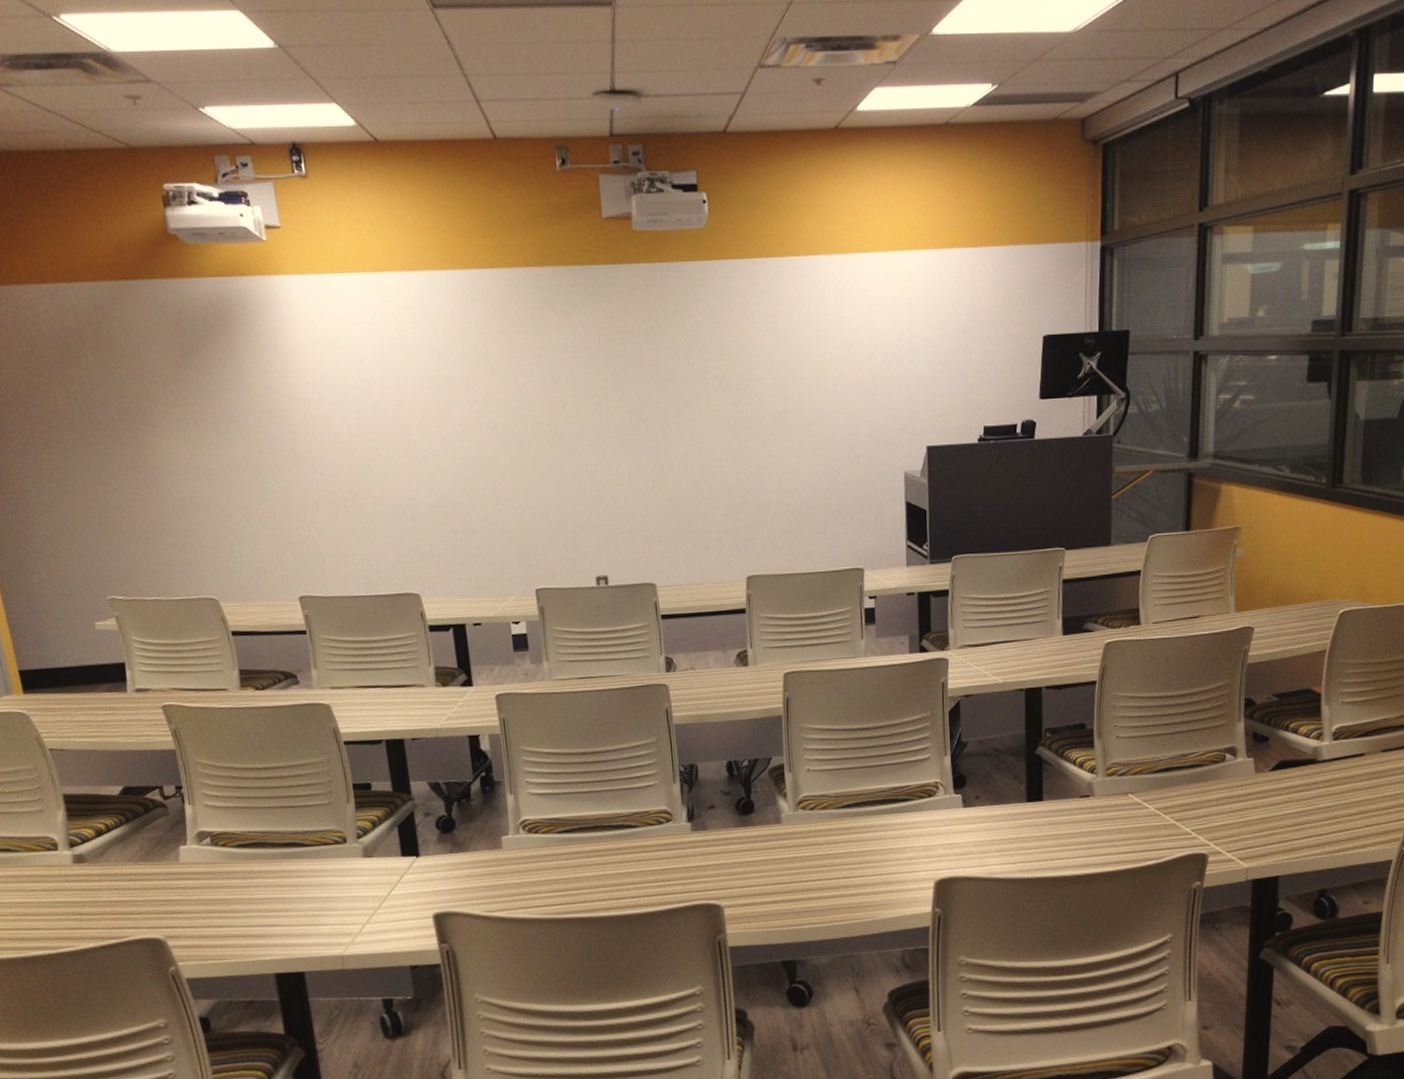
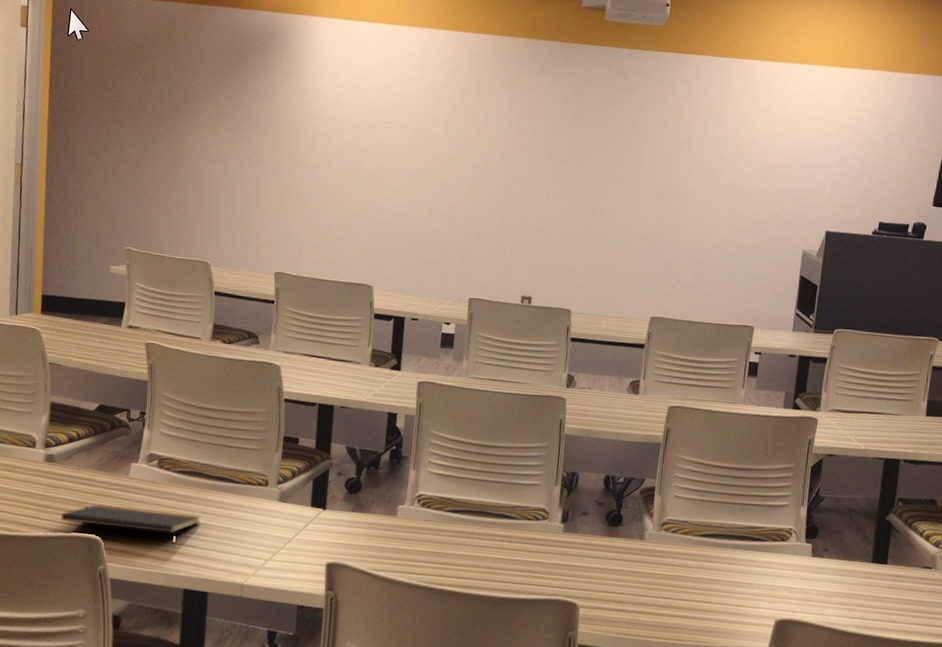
notepad: none [108,889,277,931] -> present [60,504,201,548]

